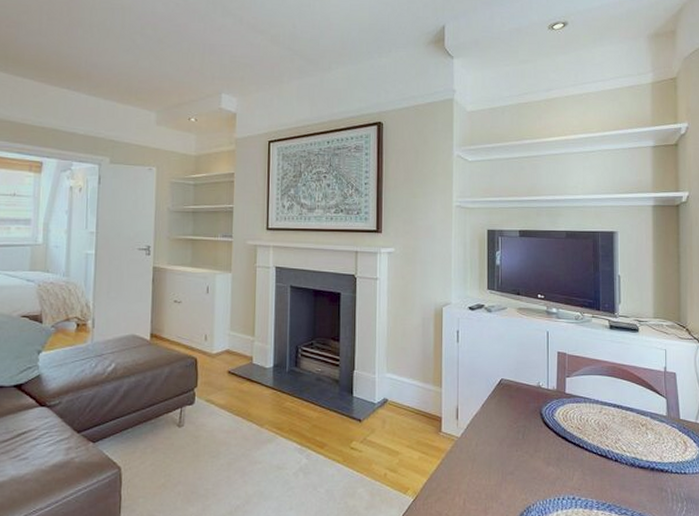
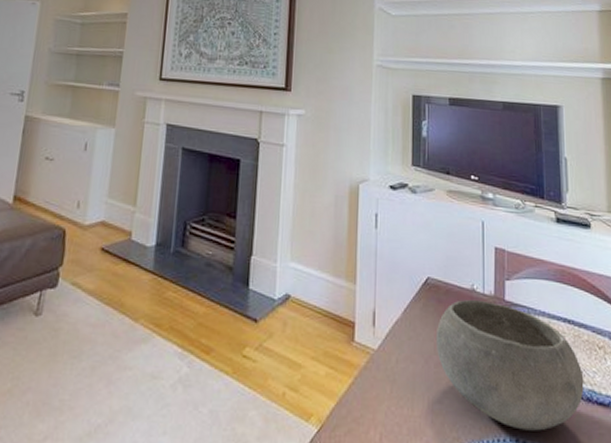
bowl: none [508,394,629,490] -> present [435,299,584,431]

